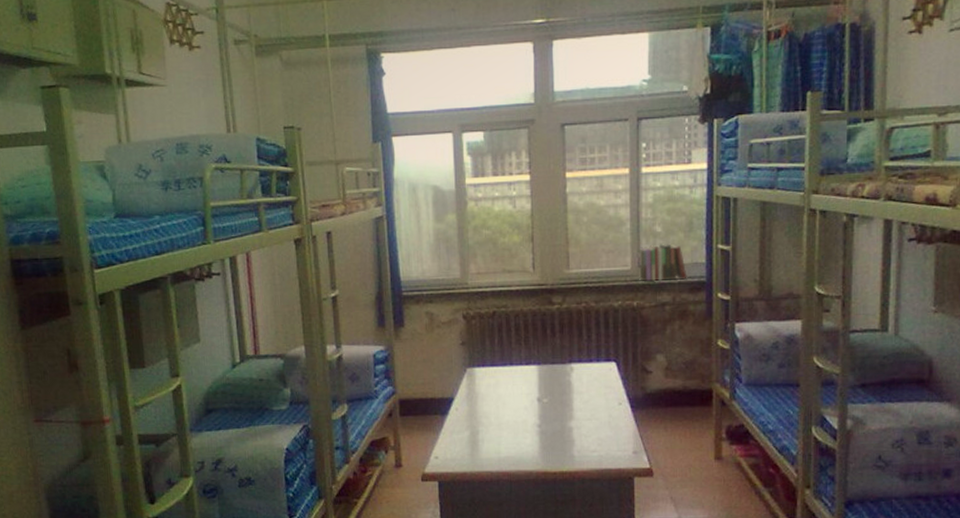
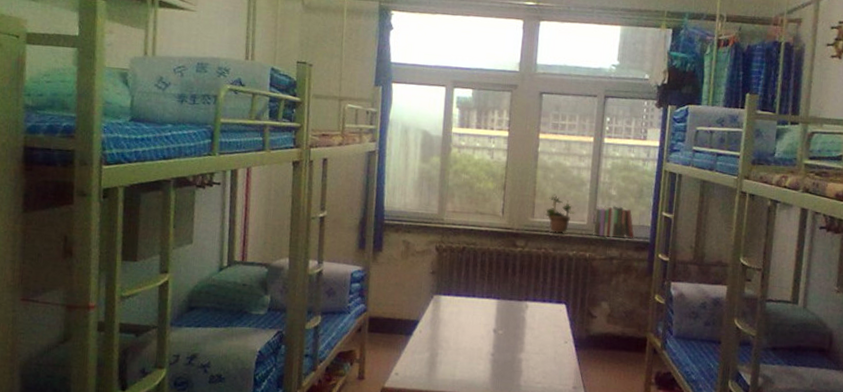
potted plant: none [581,239,616,284] -> present [544,194,575,233]

